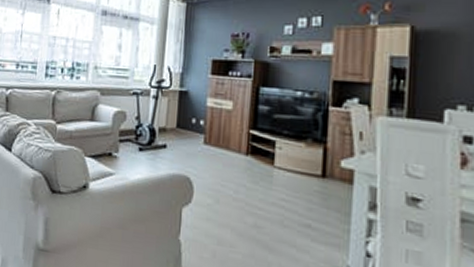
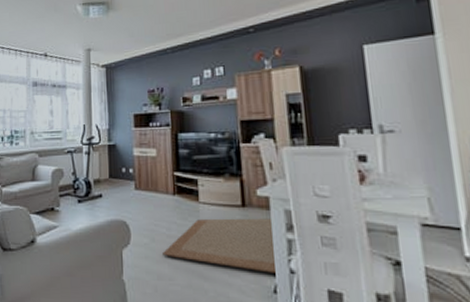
rug: none [225,185,353,254] -> present [161,218,276,273]

